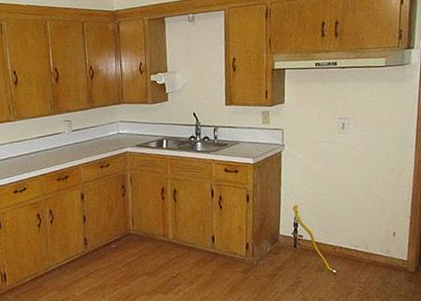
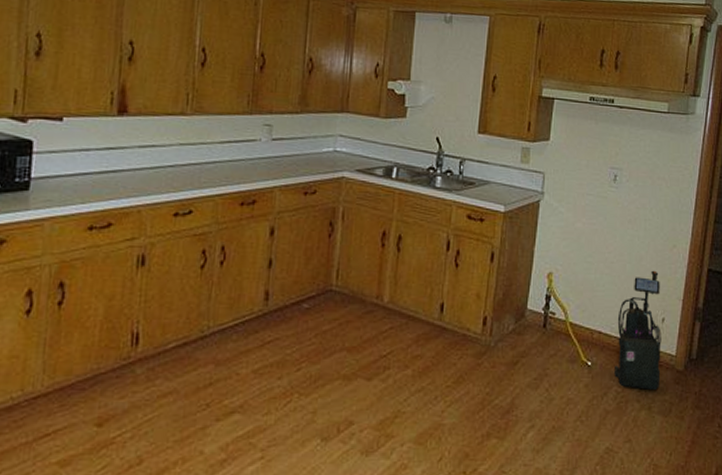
vacuum cleaner: none [355,196,396,288] -> present [613,270,662,391]

